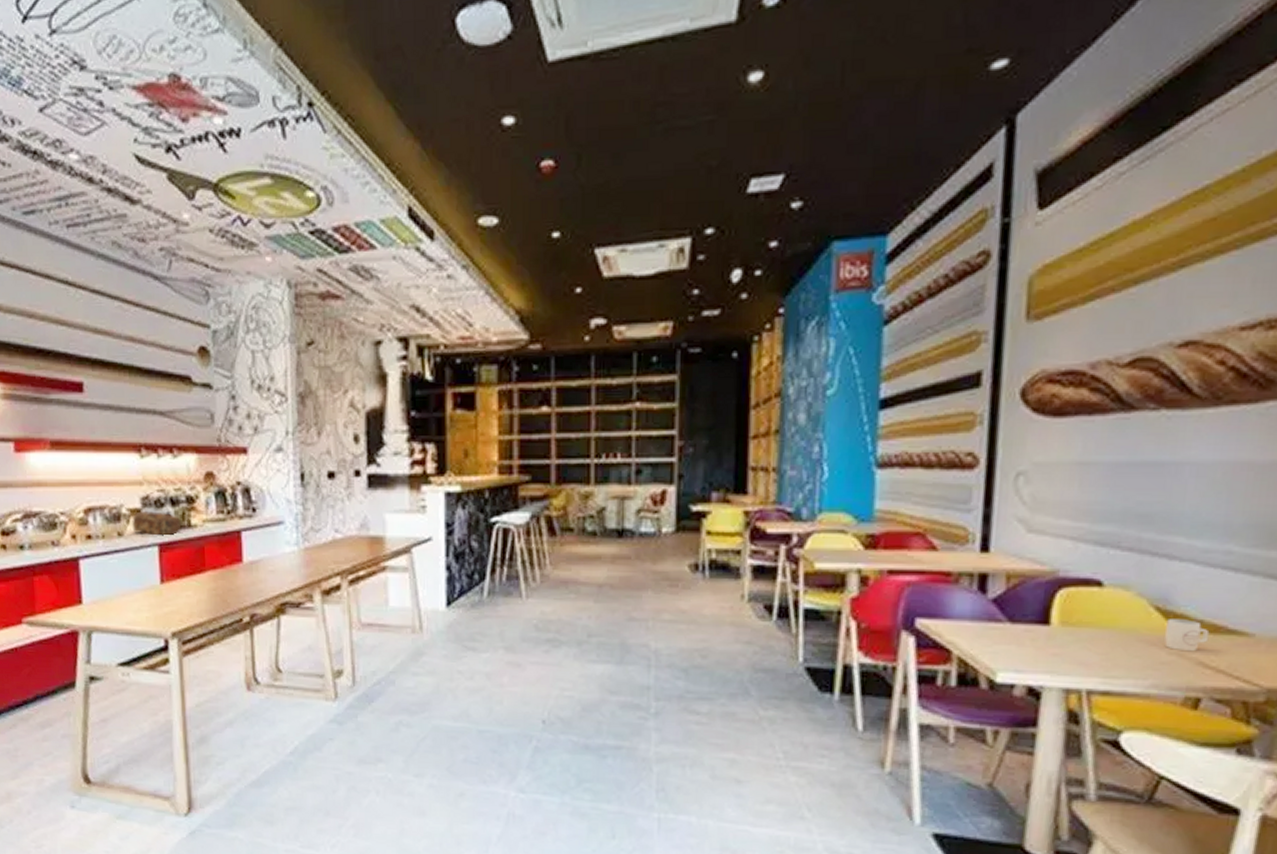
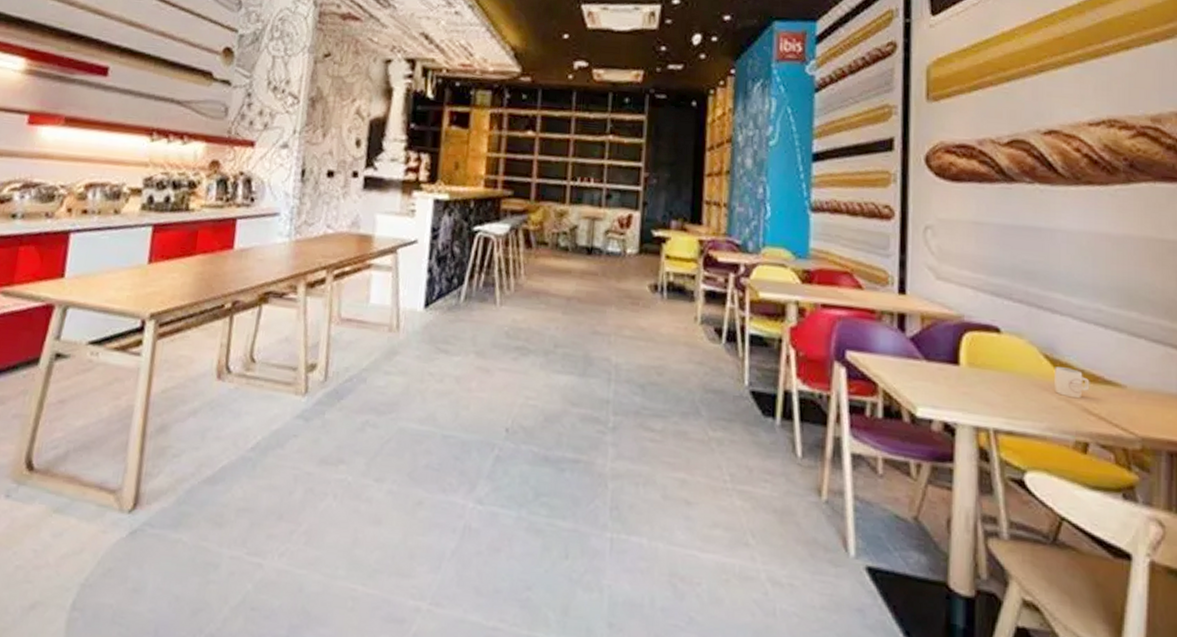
bread loaf: present [131,510,182,536] -> none [129,190,180,218]

